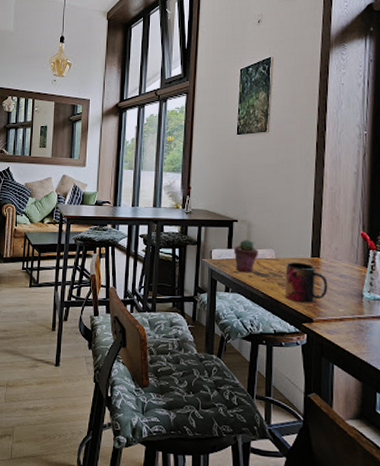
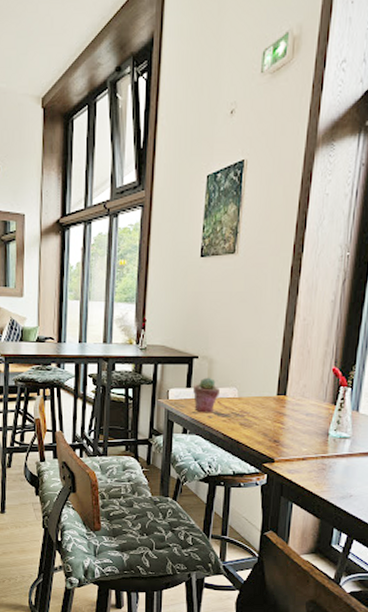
mug: present [284,262,328,303] -> none [245,400,293,443]

